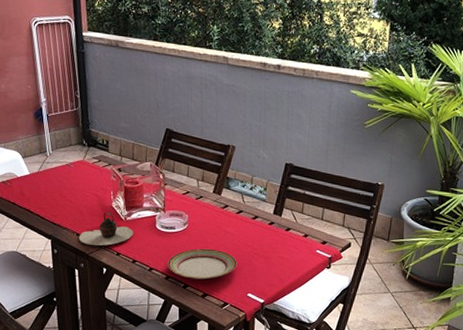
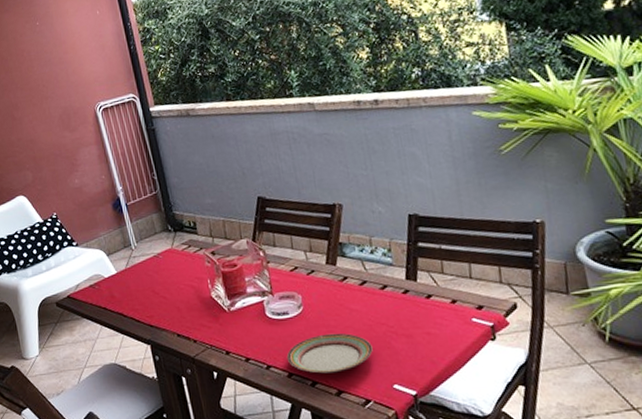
teapot: present [79,212,133,246] -> none [180,304,241,346]

